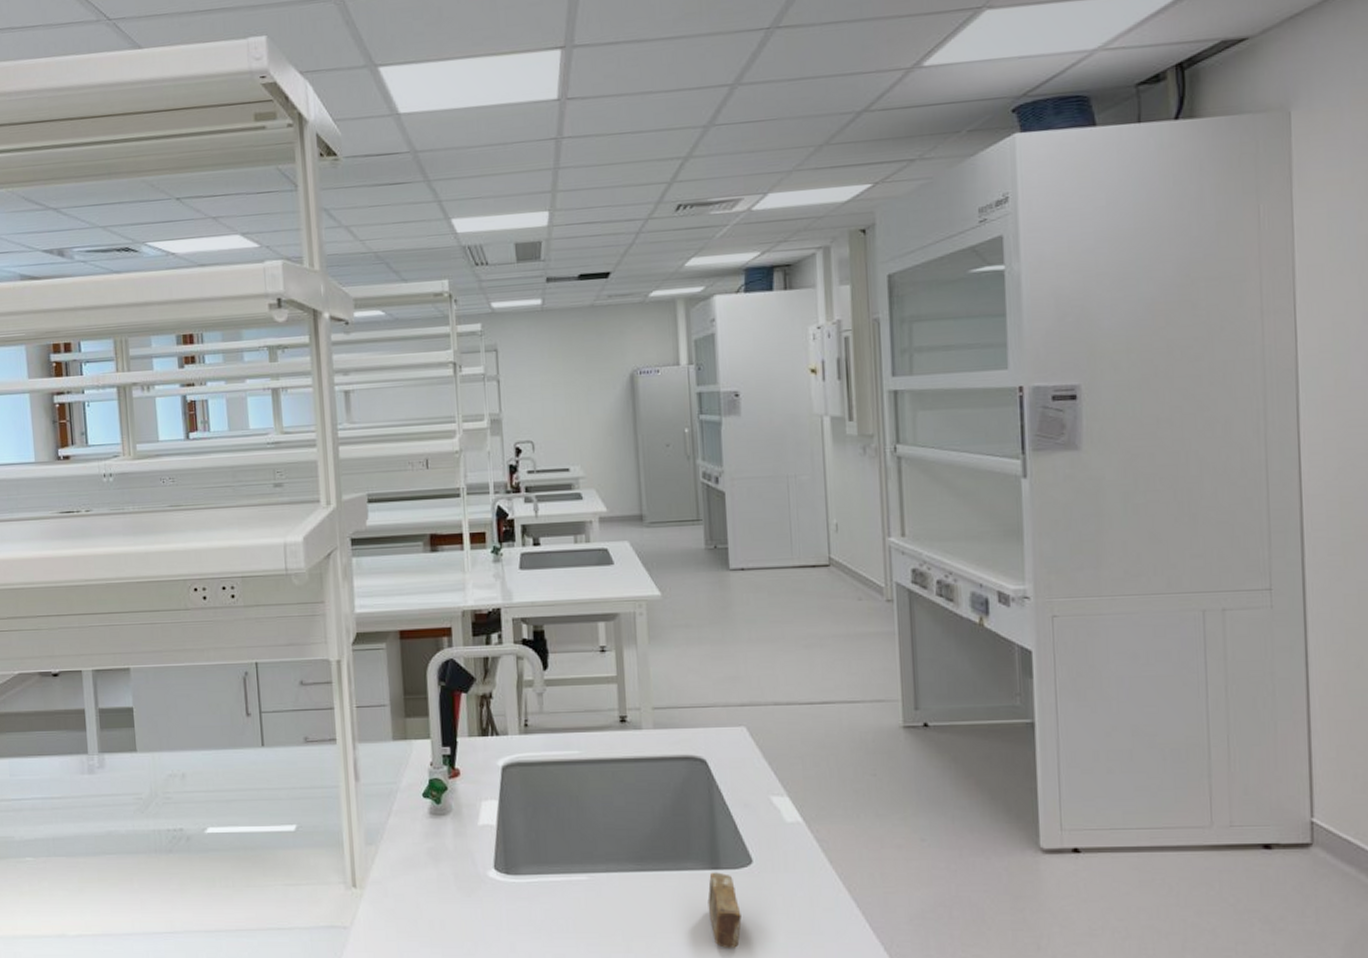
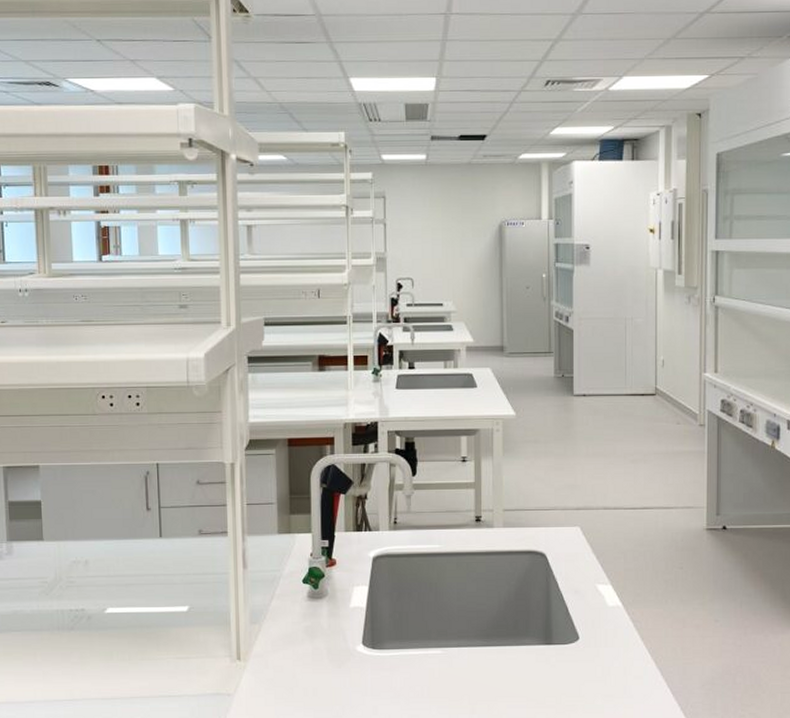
soap bar: present [707,872,742,948] -> none [541,647,568,709]

